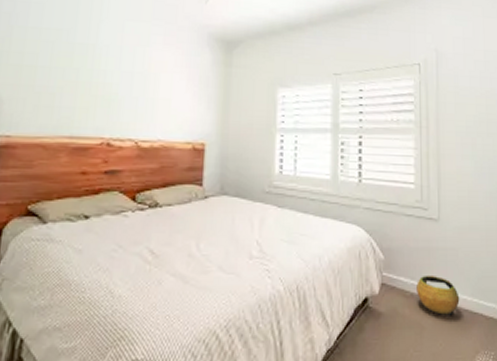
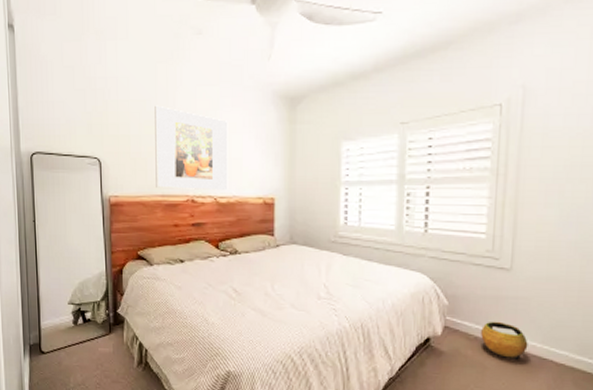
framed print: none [63,36,158,134] -> present [155,105,228,191]

